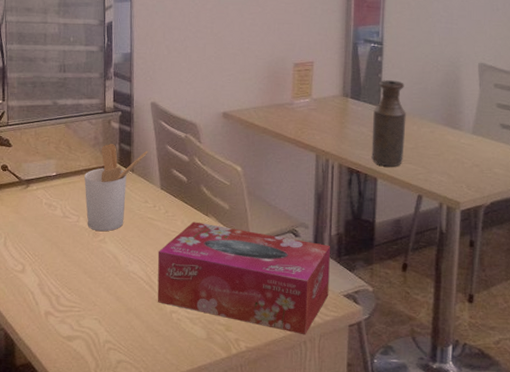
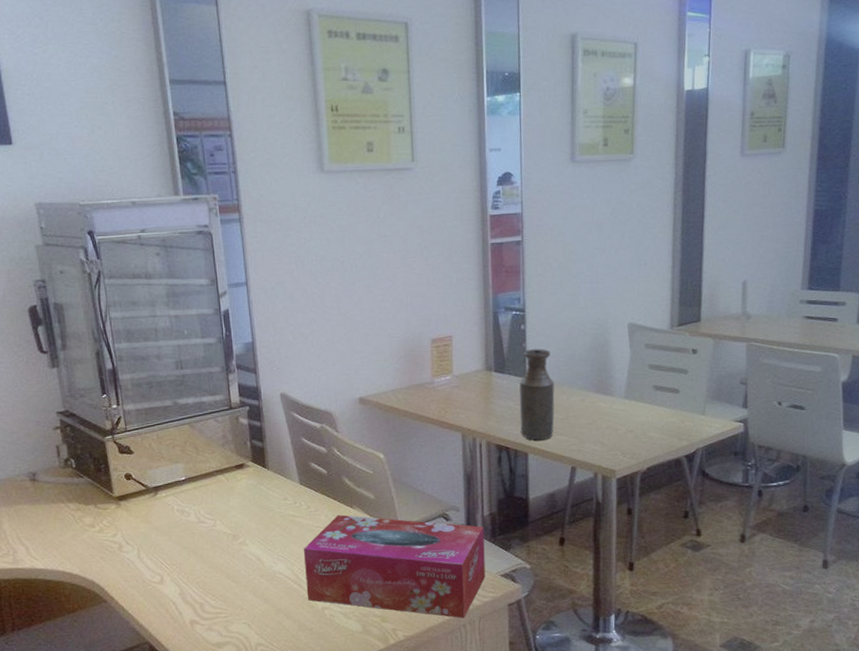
utensil holder: present [84,144,148,232] -> none [216,441,283,534]

